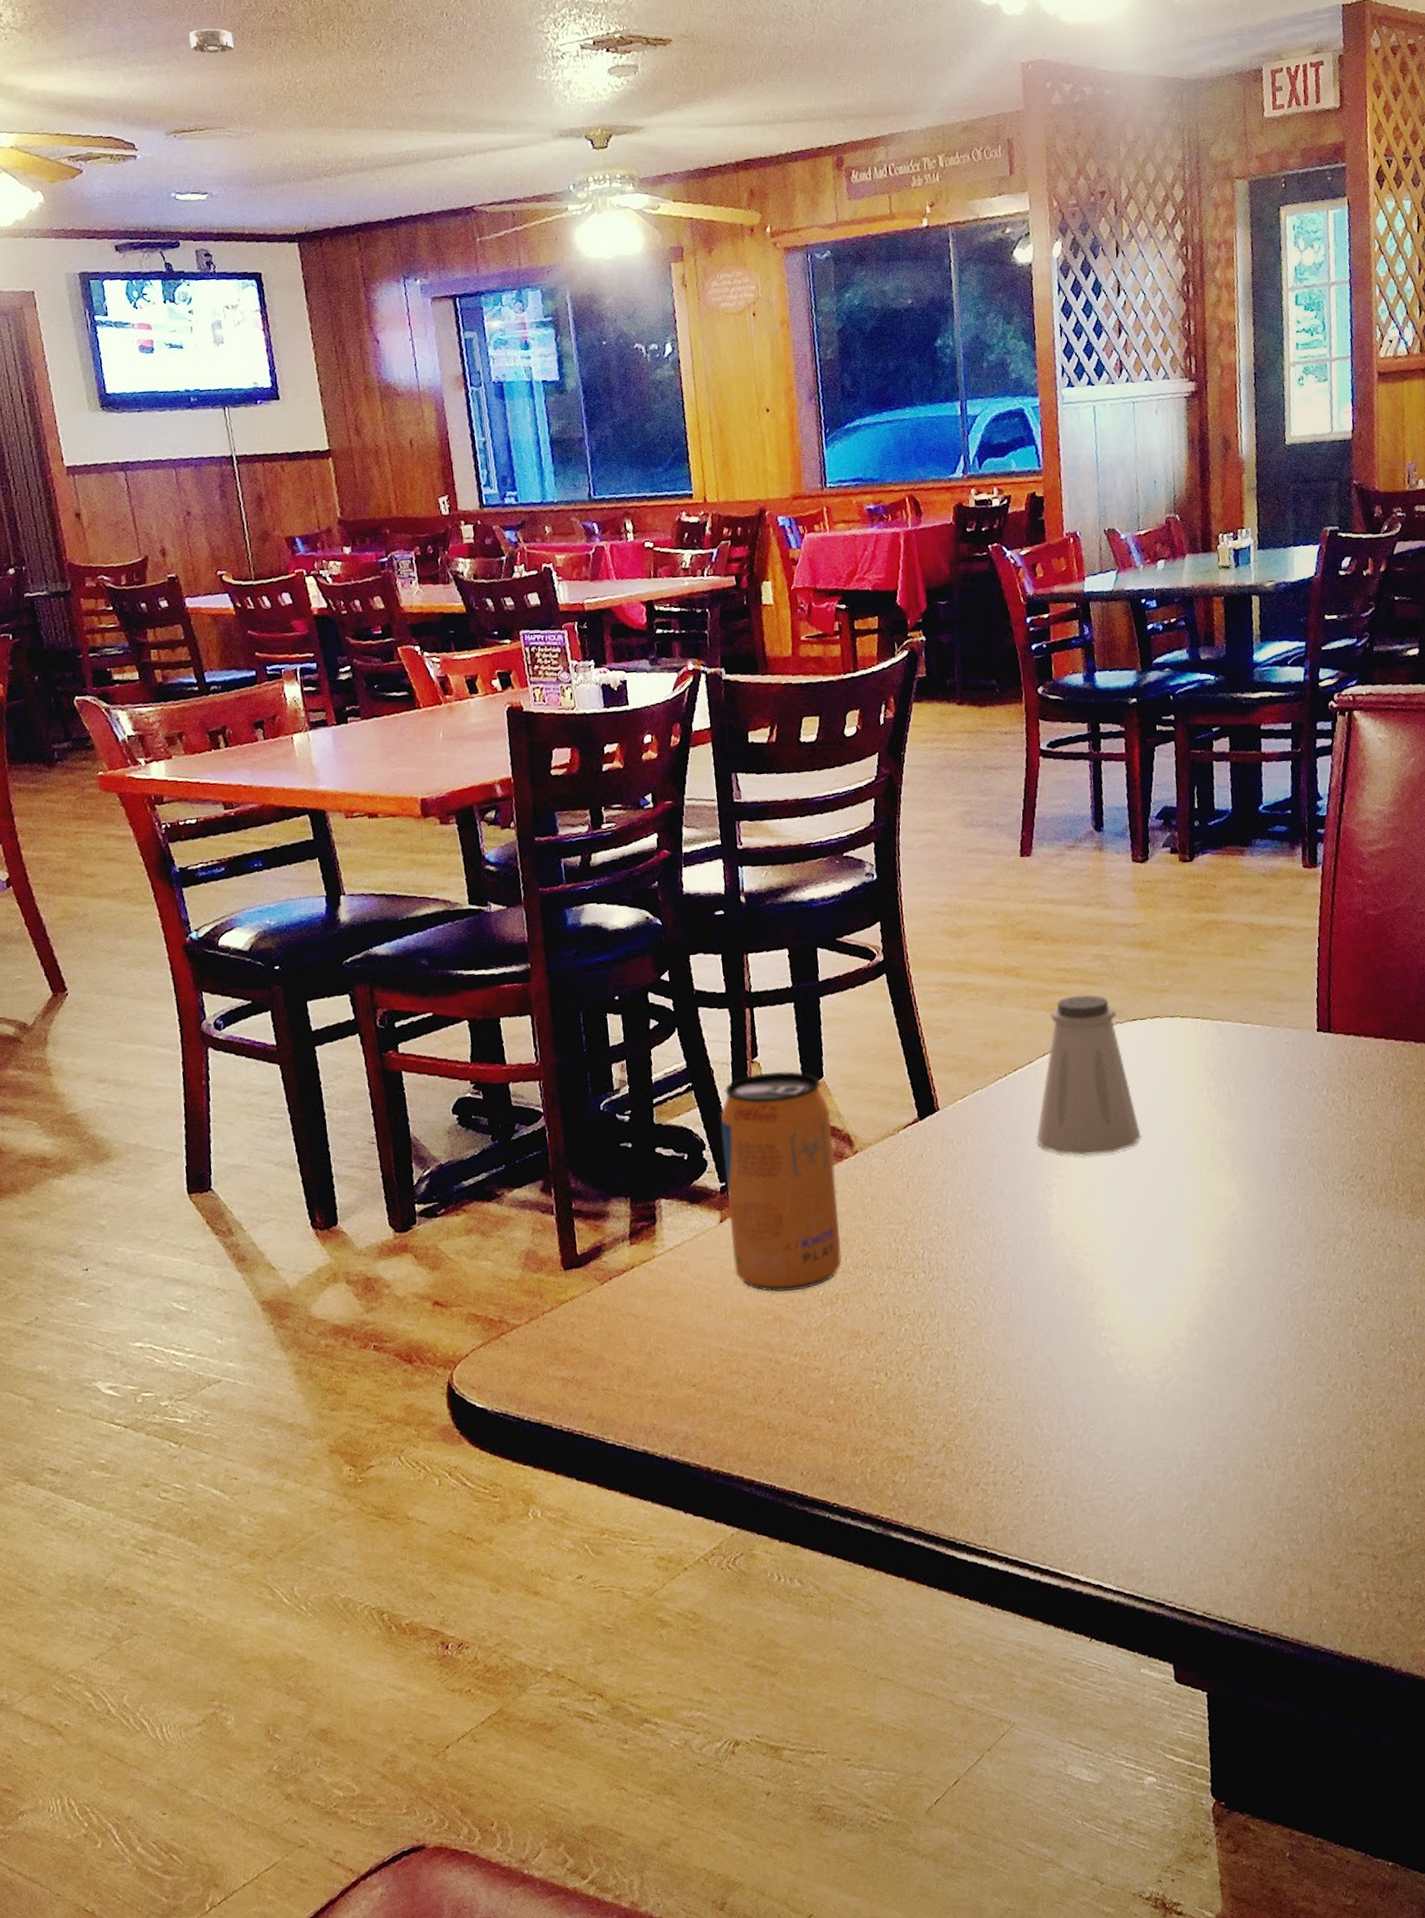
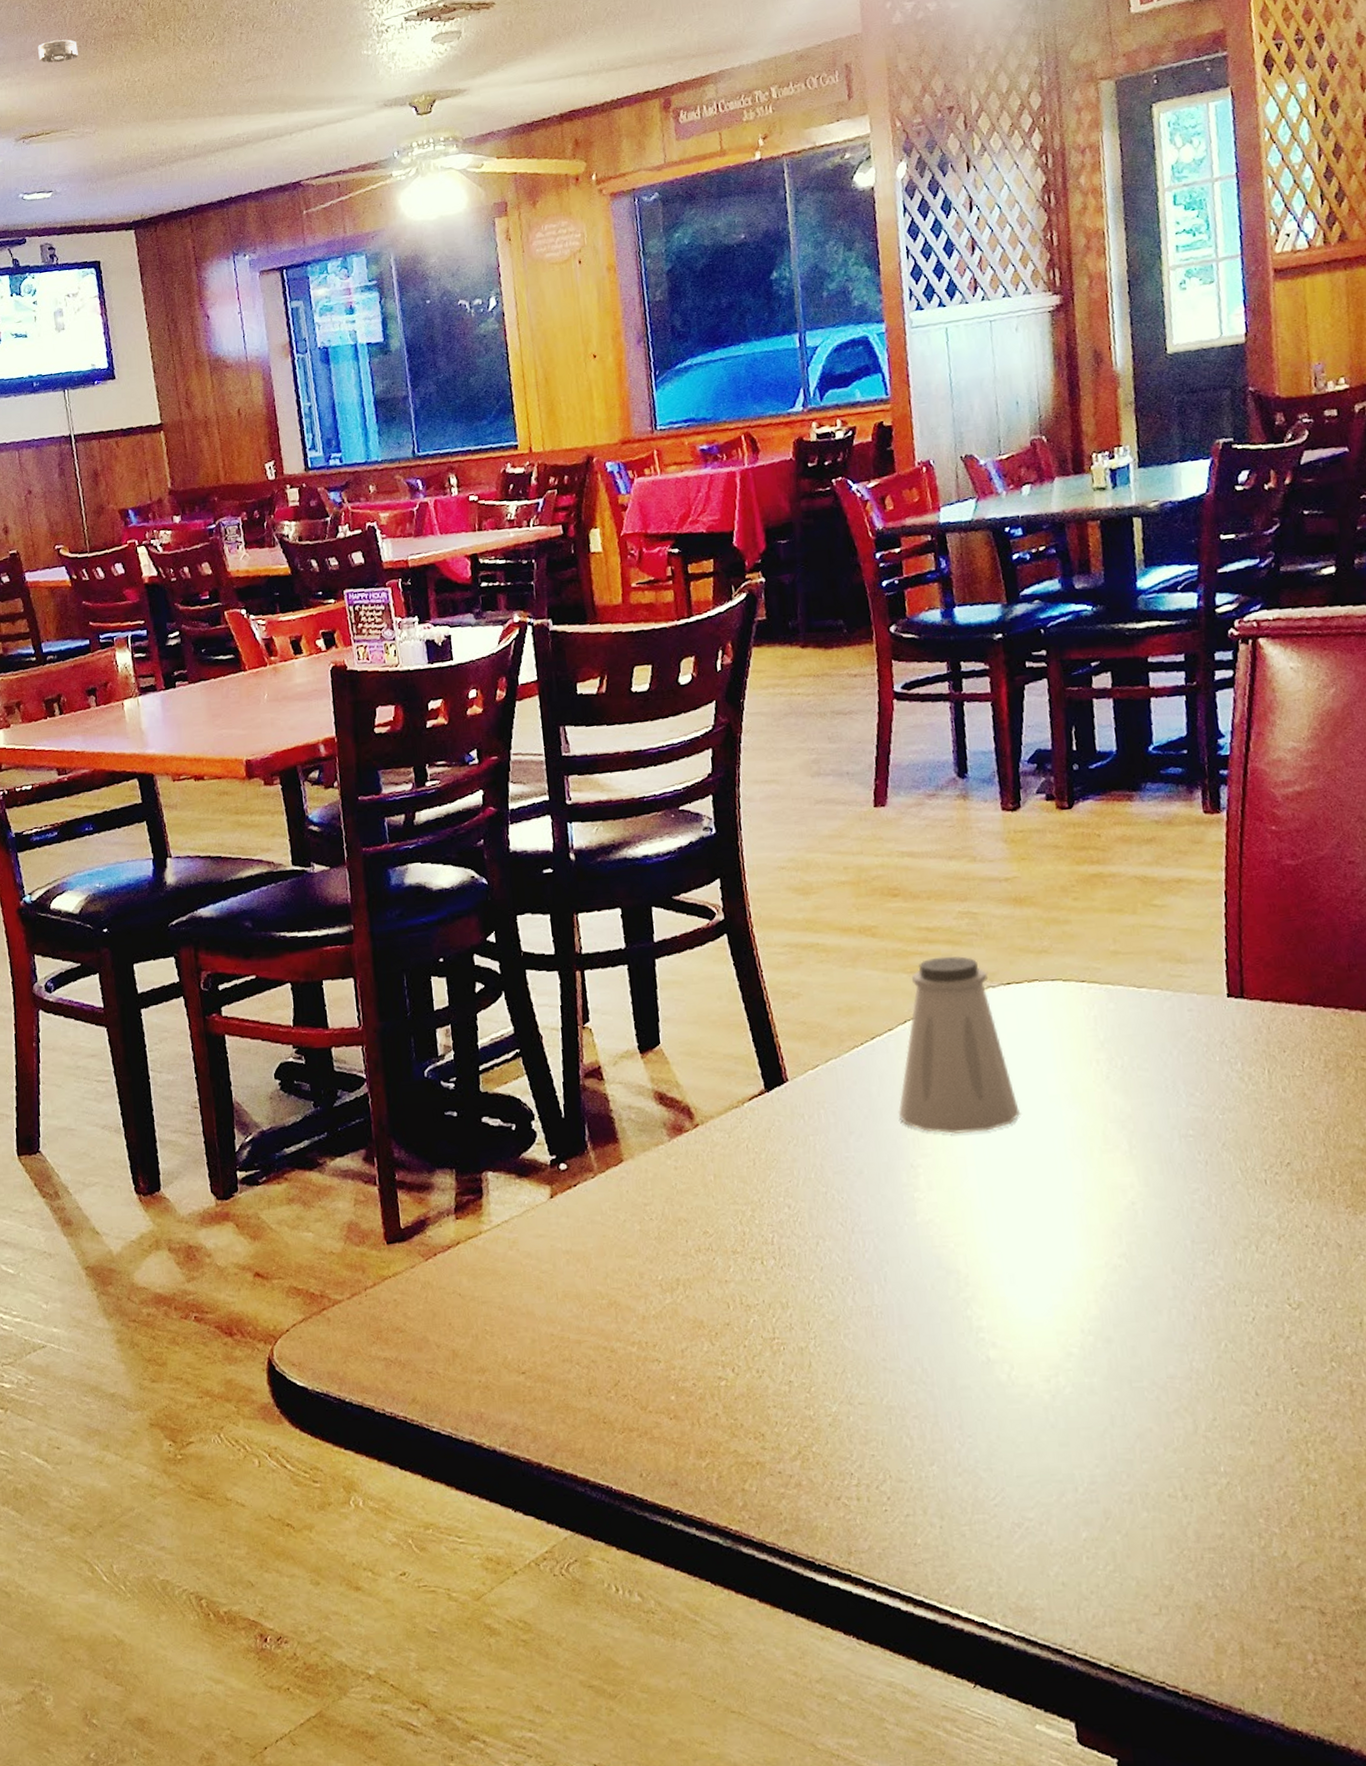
beverage can: present [721,1071,842,1293] -> none [550,1038,683,1276]

